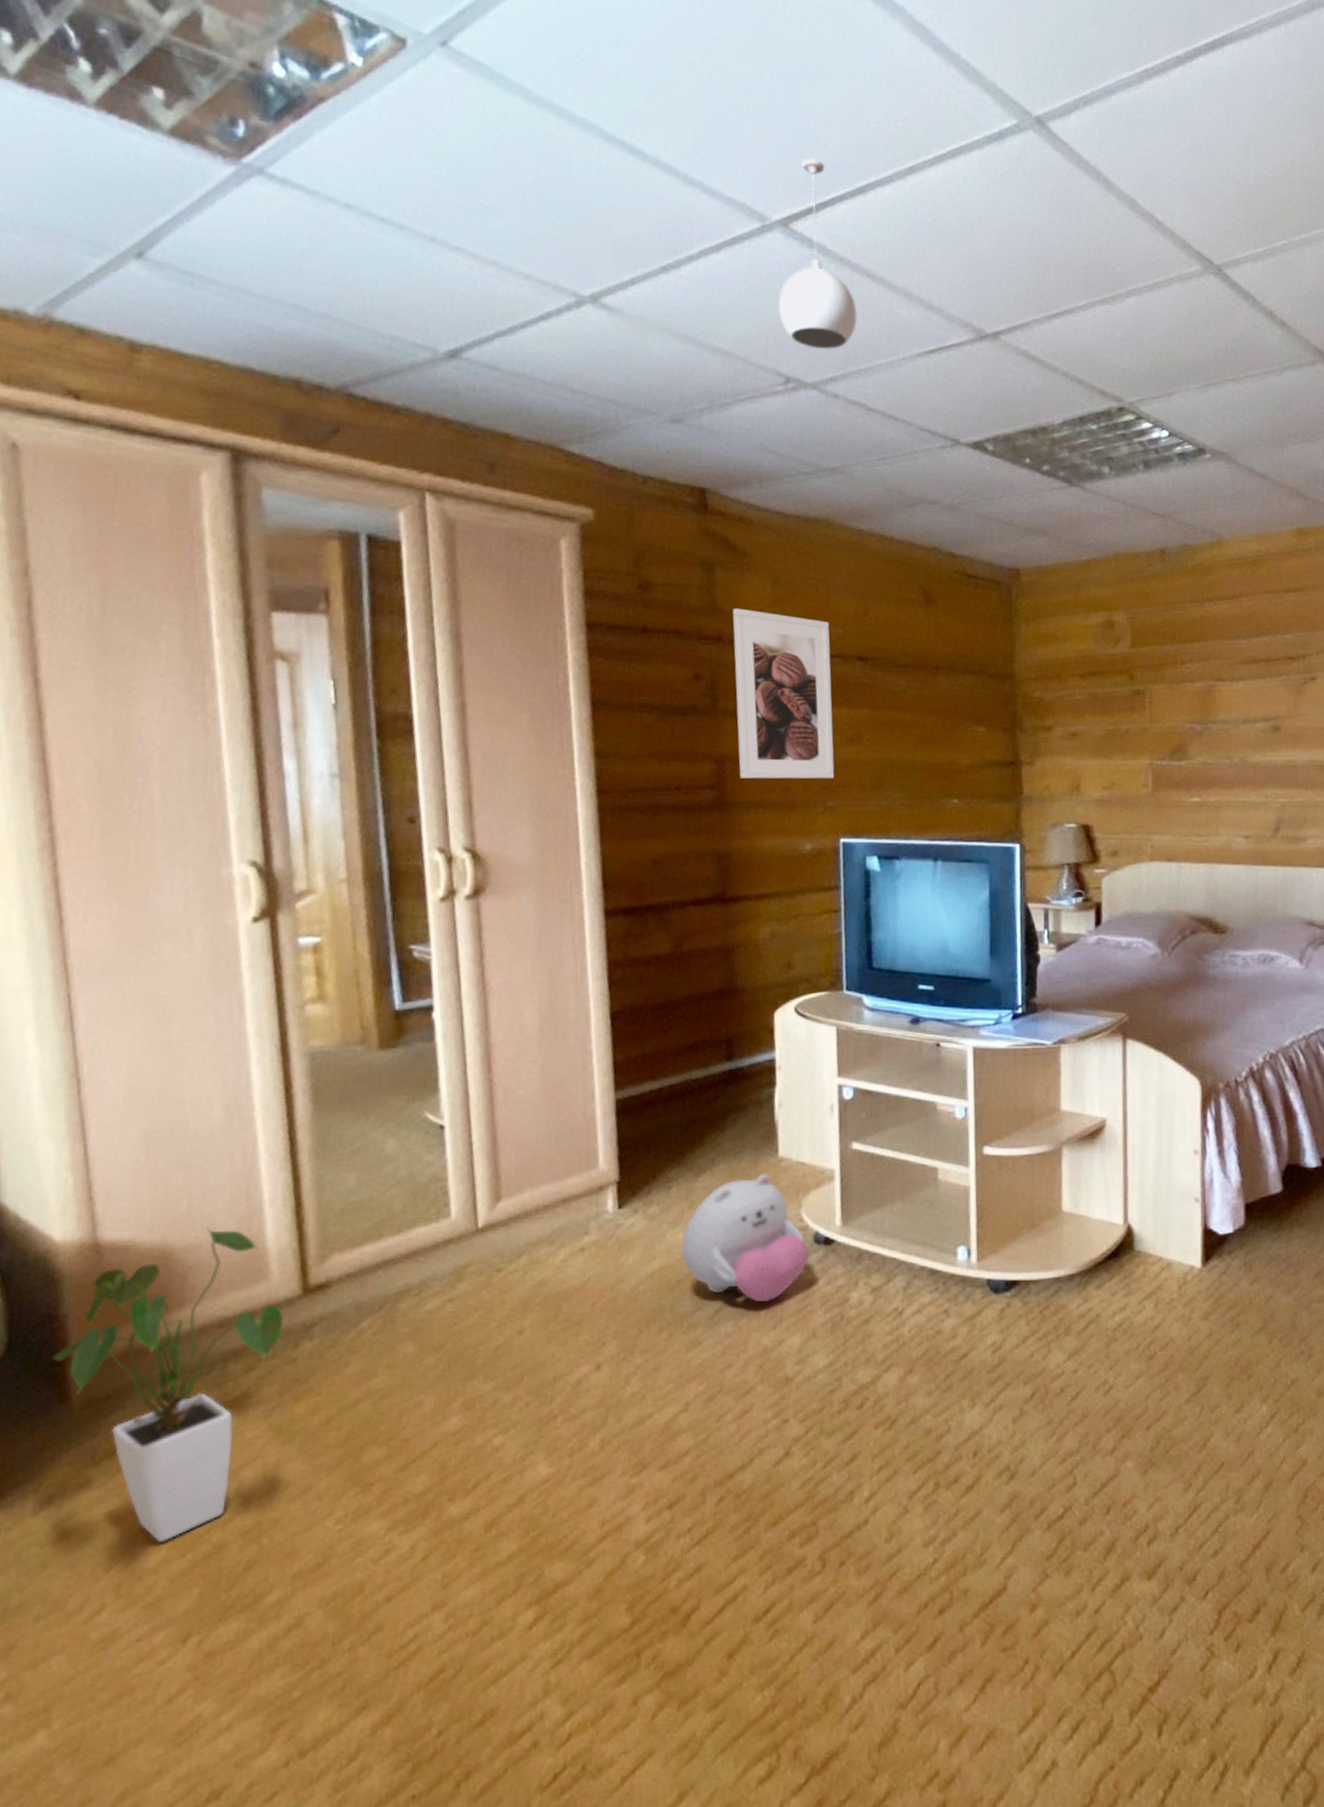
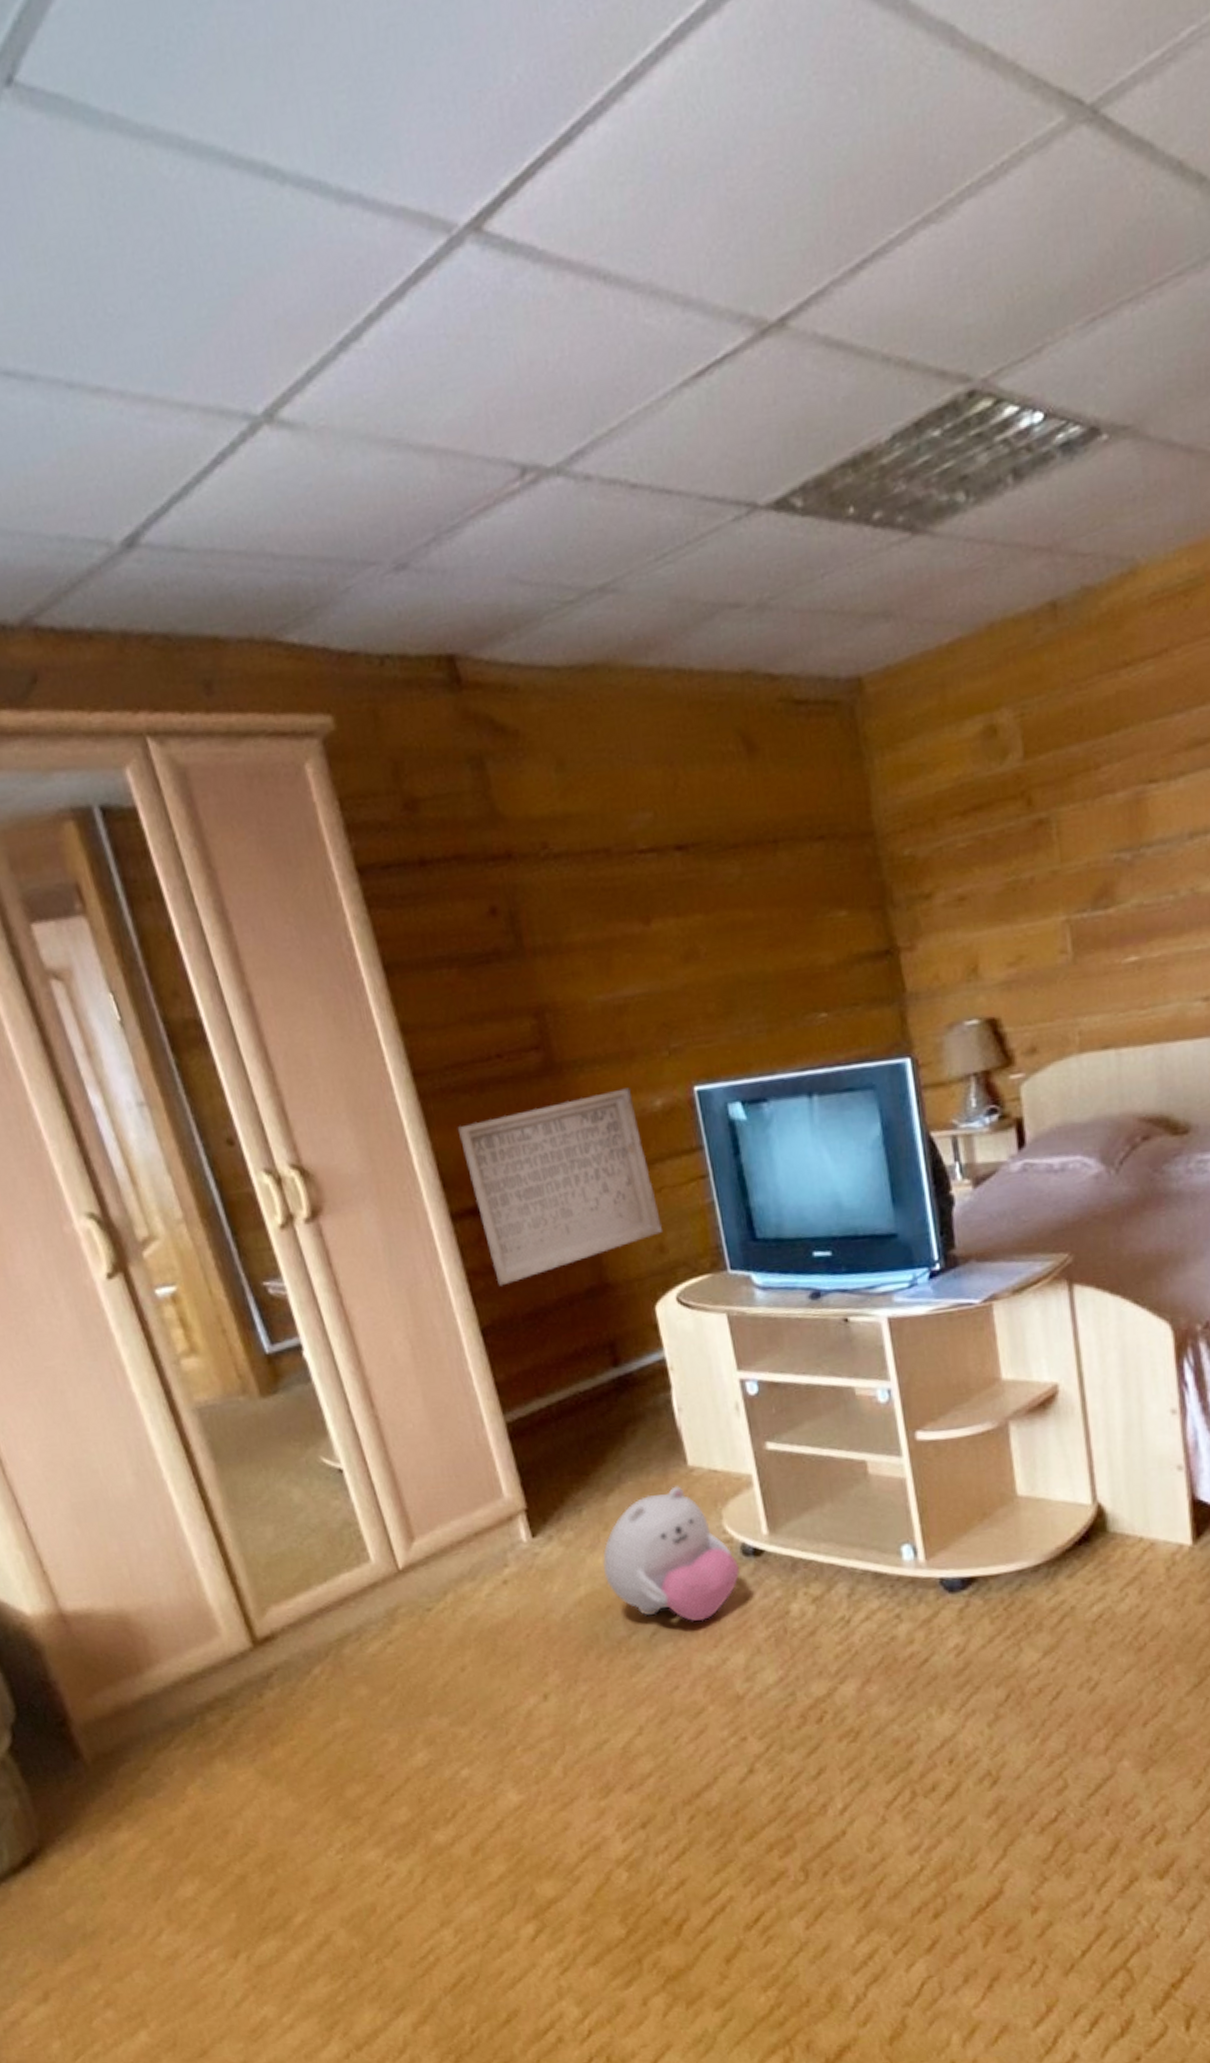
house plant: present [53,1227,284,1542] -> none [56,1590,245,1875]
stone plaque: none [627,831,793,978] -> present [457,1087,662,1286]
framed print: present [732,608,835,779] -> none [517,805,674,1031]
pendant light: present [778,158,857,350] -> none [481,106,596,414]

